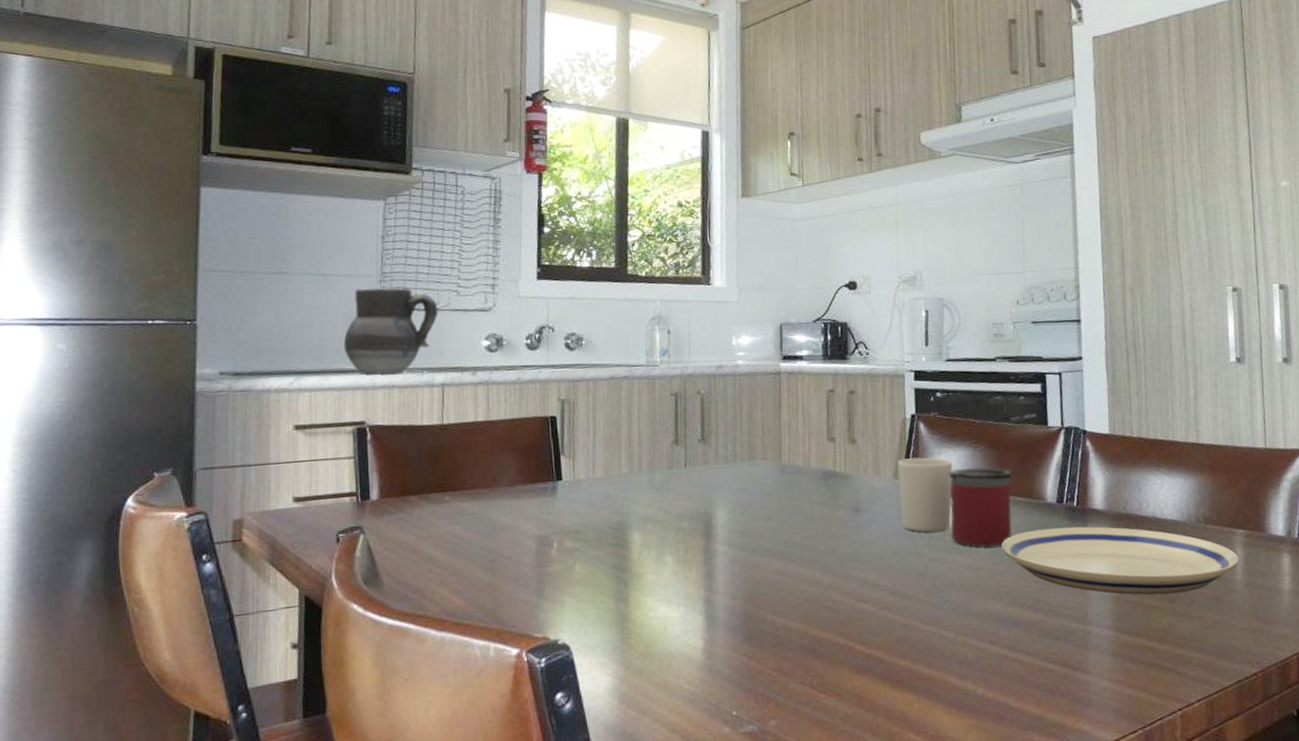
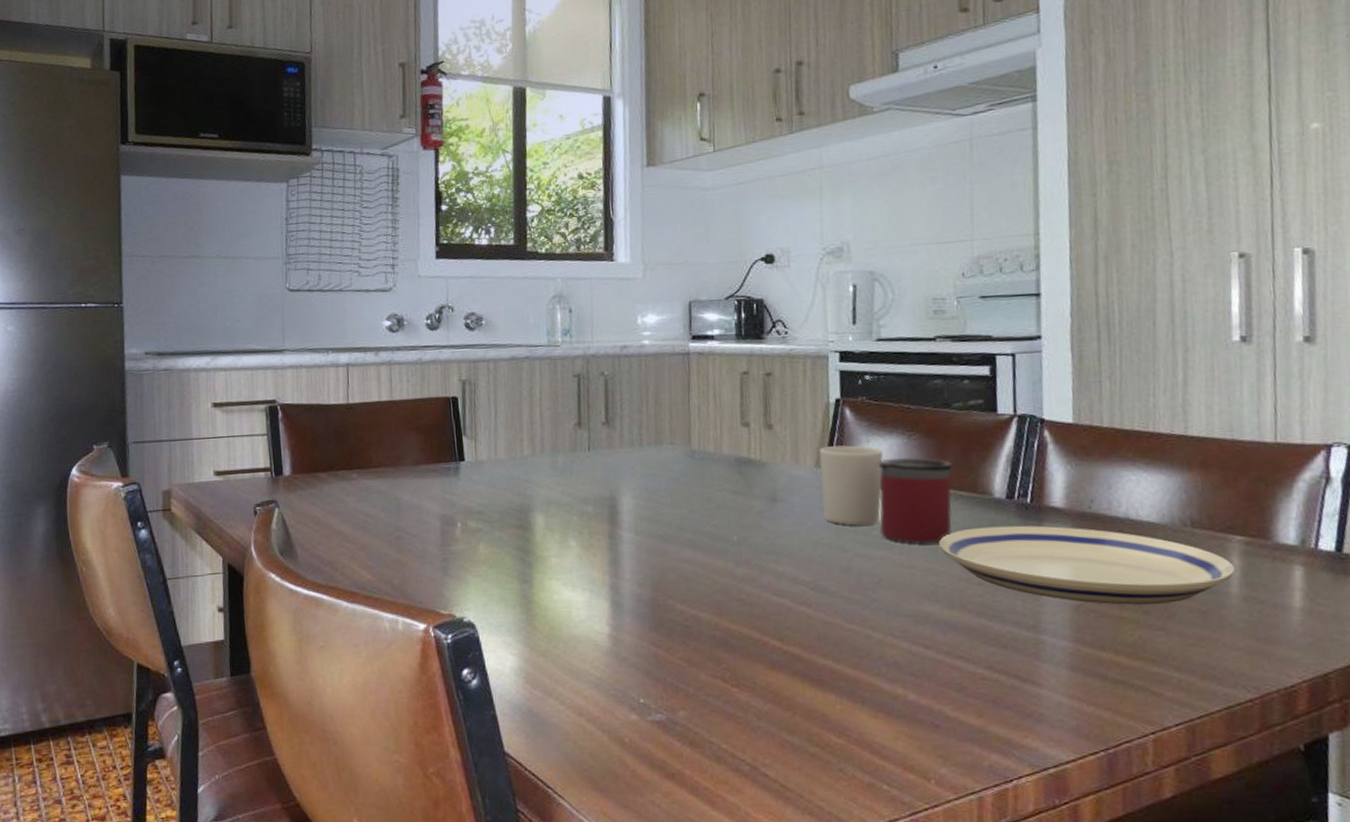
ceramic jug: present [343,288,438,375] -> none [254,269,341,355]

